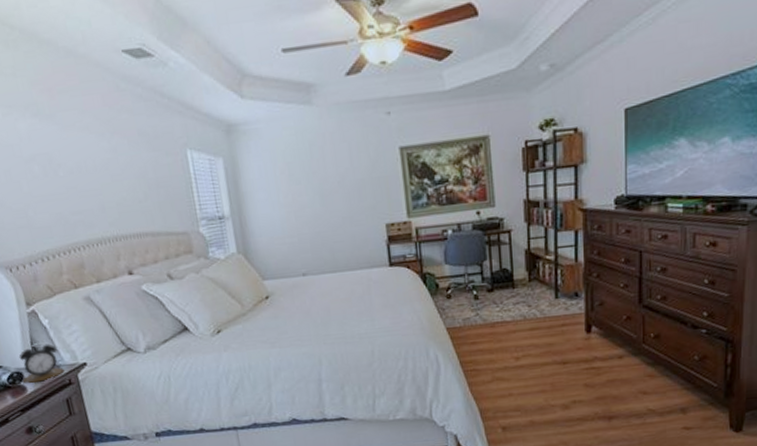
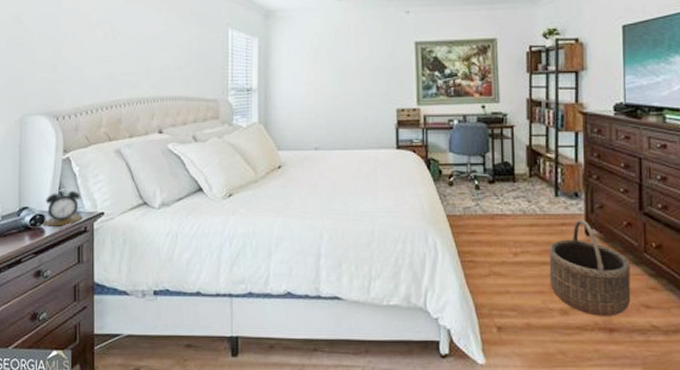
basket: none [550,318,629,407] -> present [549,220,631,316]

